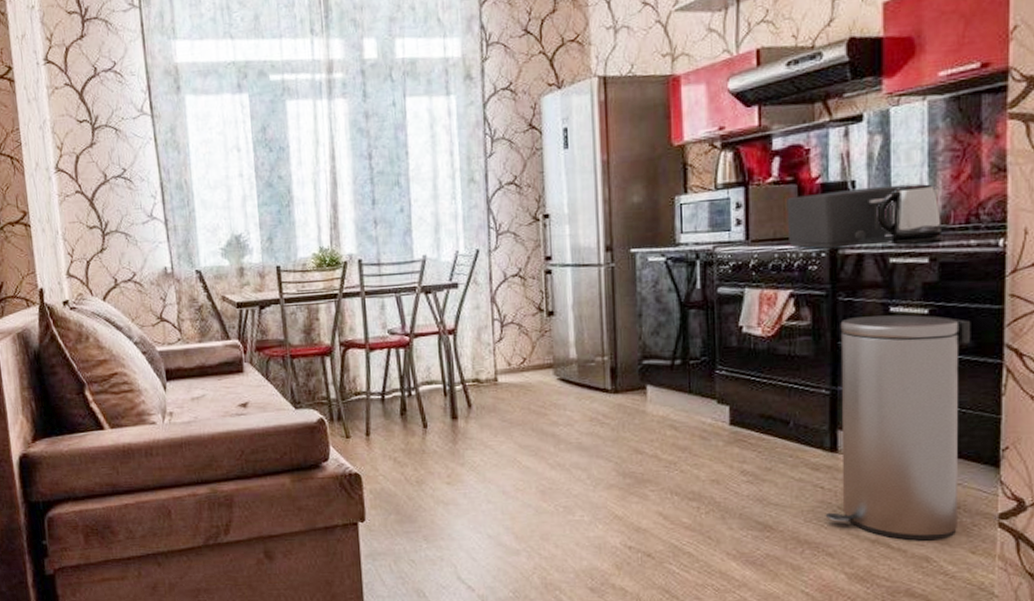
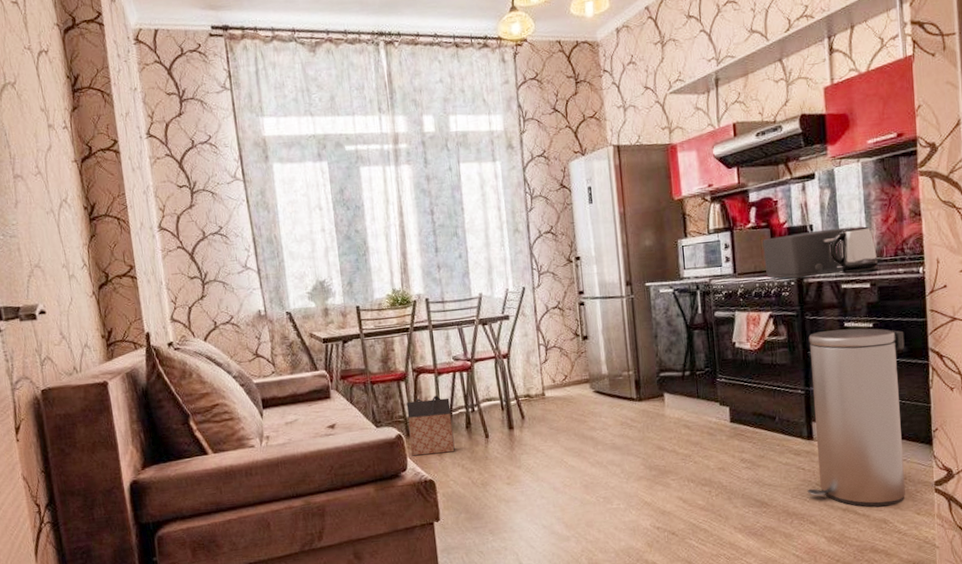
bag: none [331,375,386,445] -> present [406,395,455,456]

